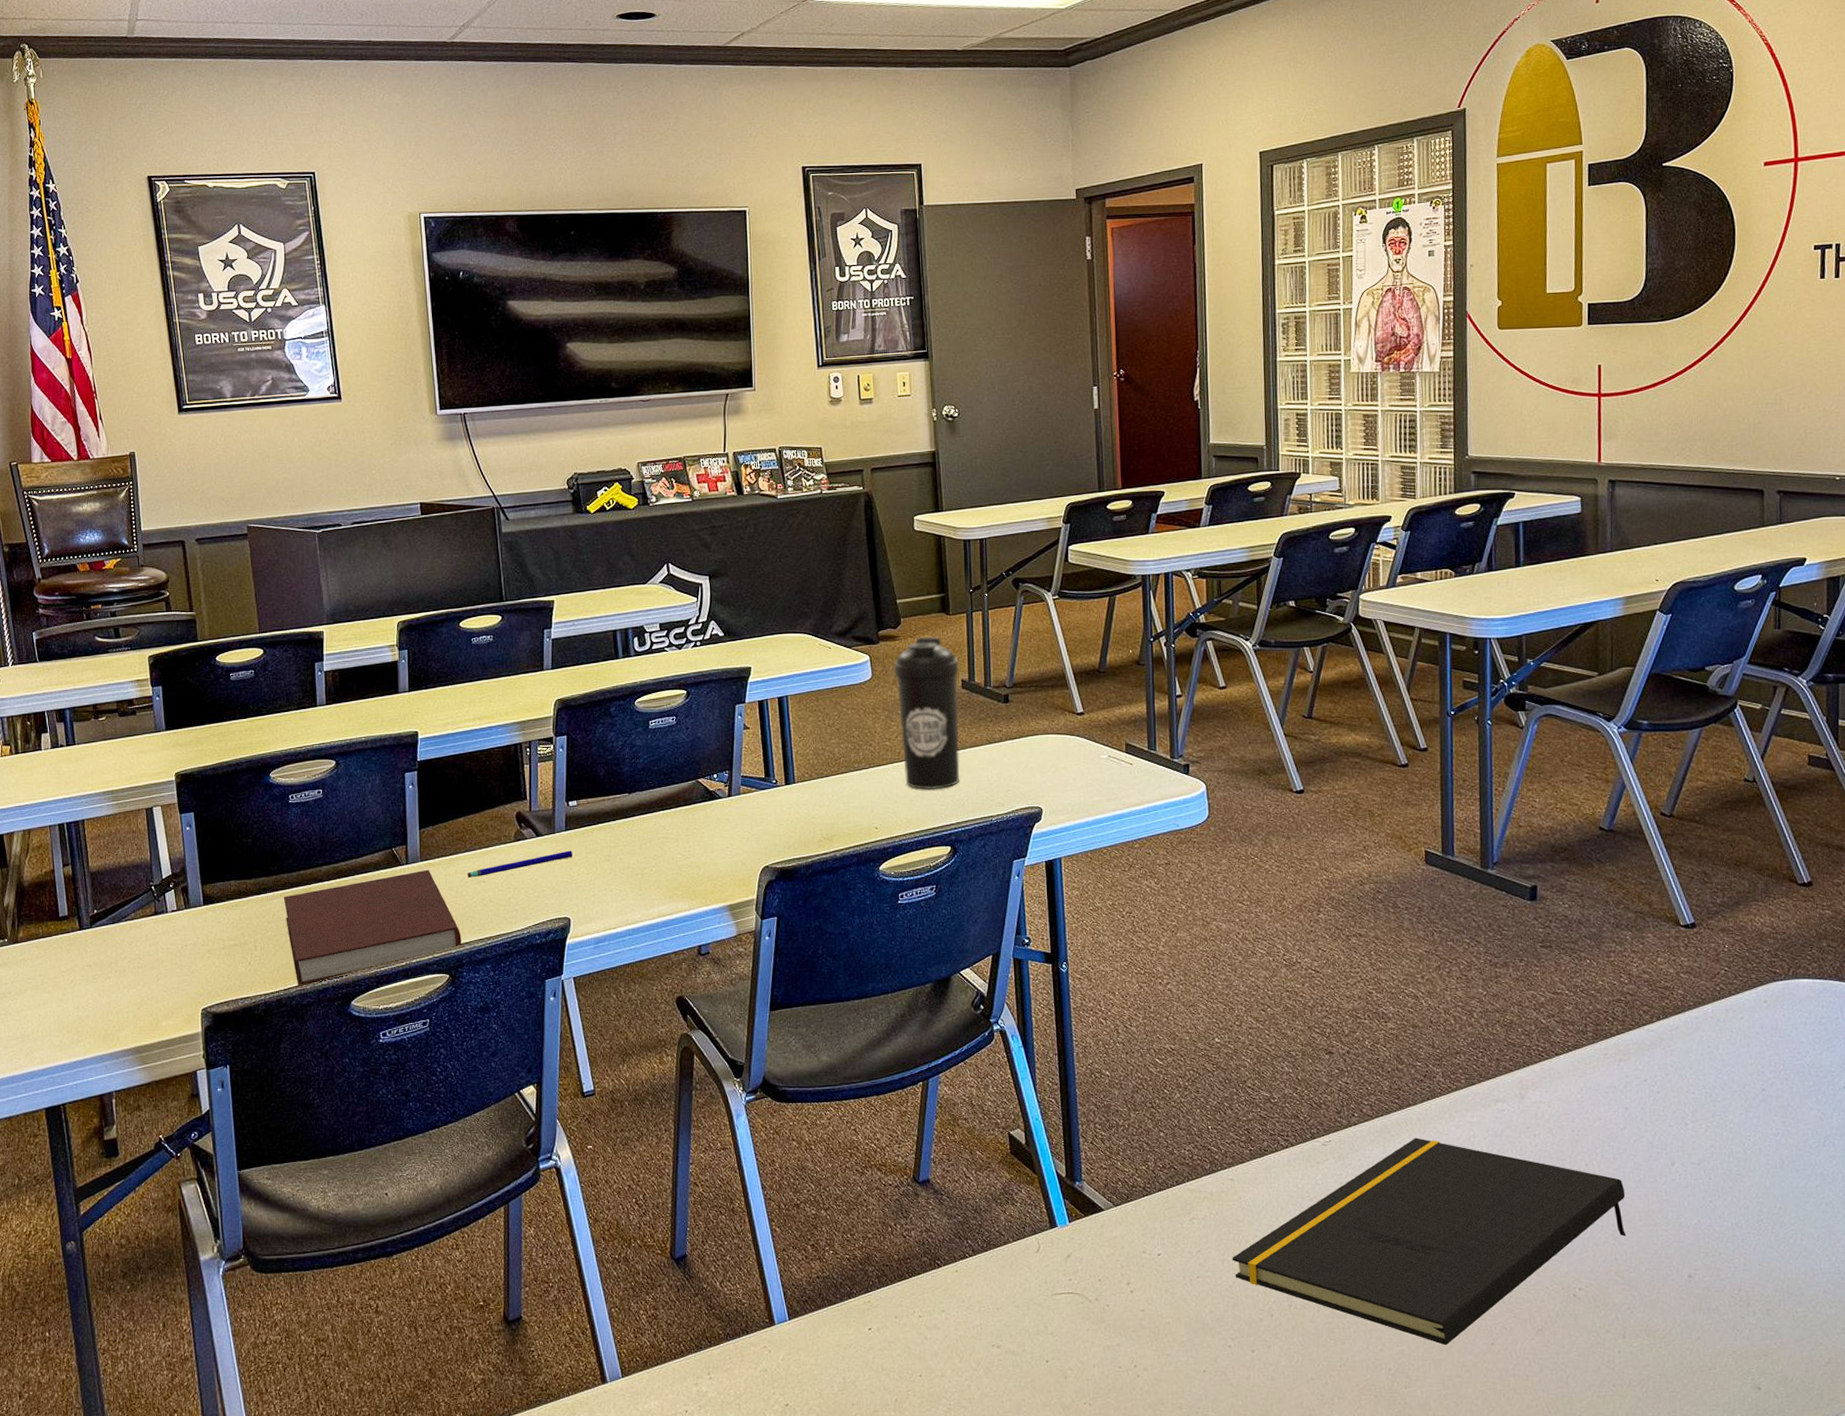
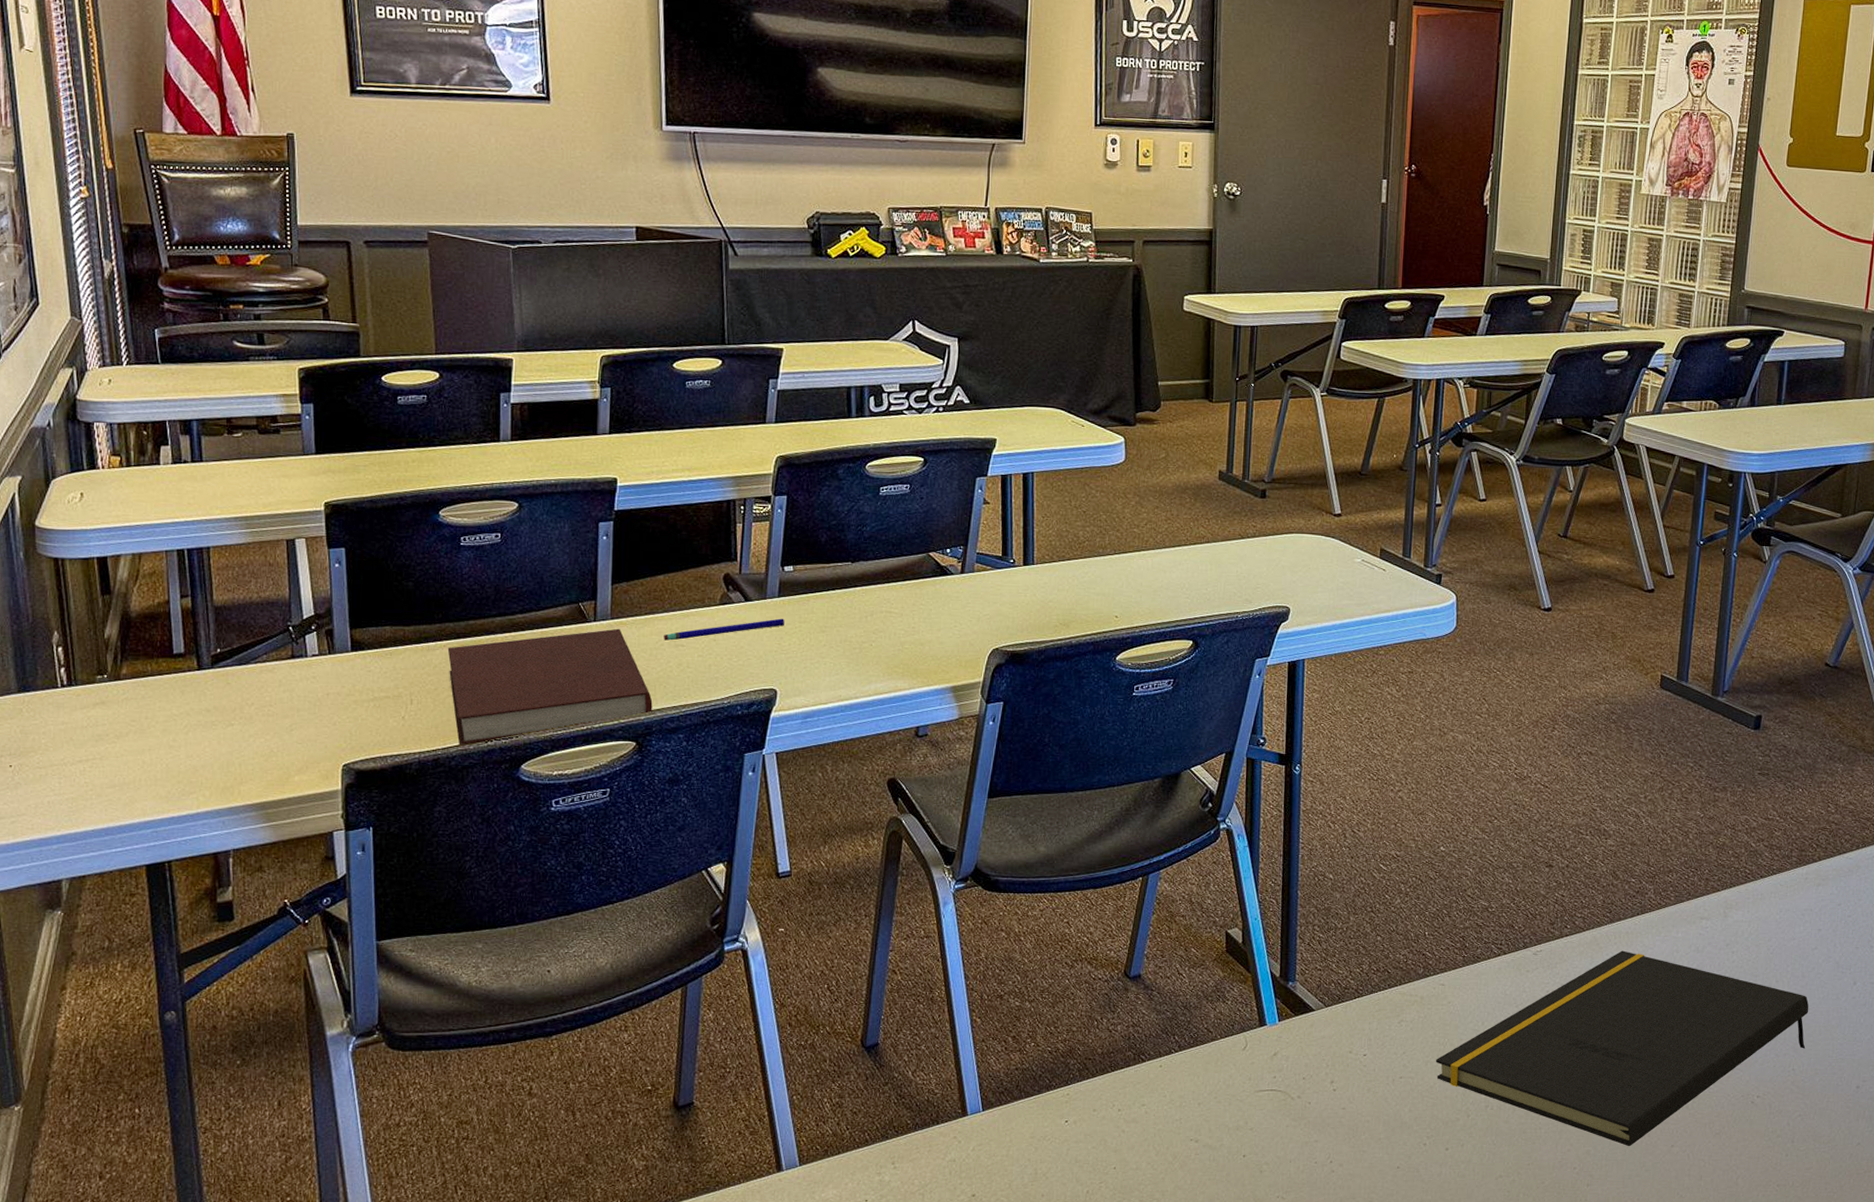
water bottle: present [893,637,960,791] -> none [1148,422,1219,582]

